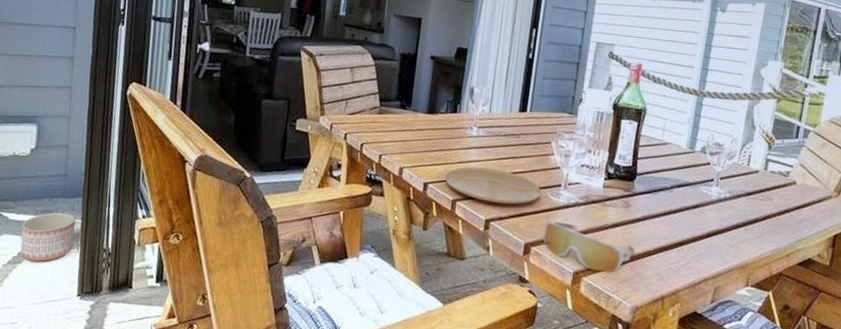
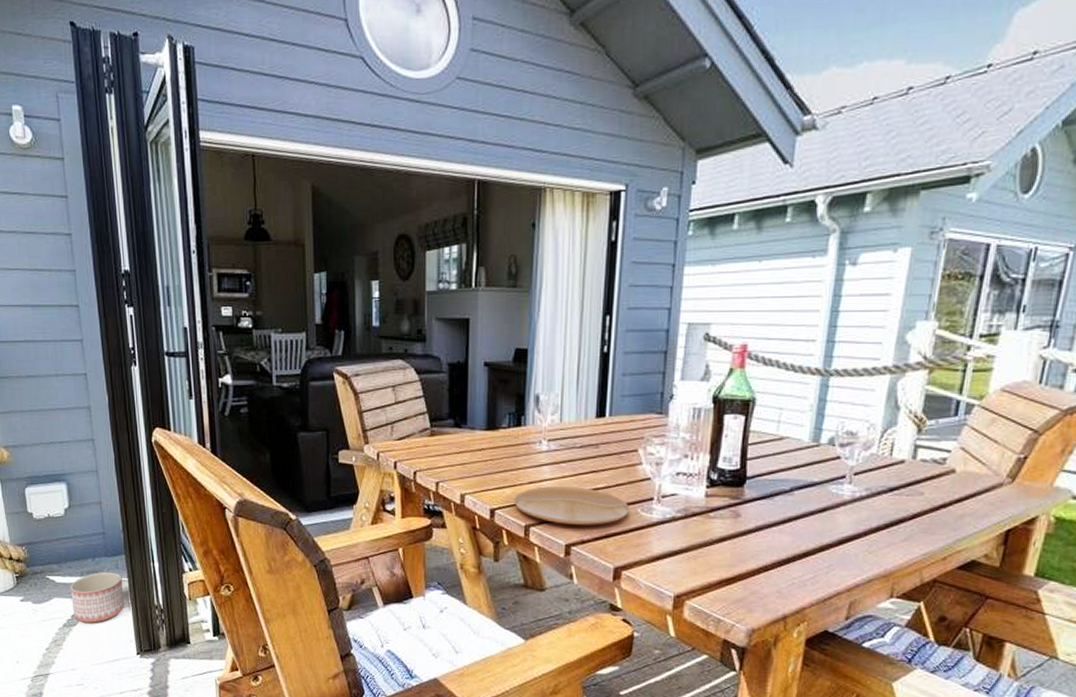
sunglasses: present [543,220,635,272] -> none [636,540,748,593]

